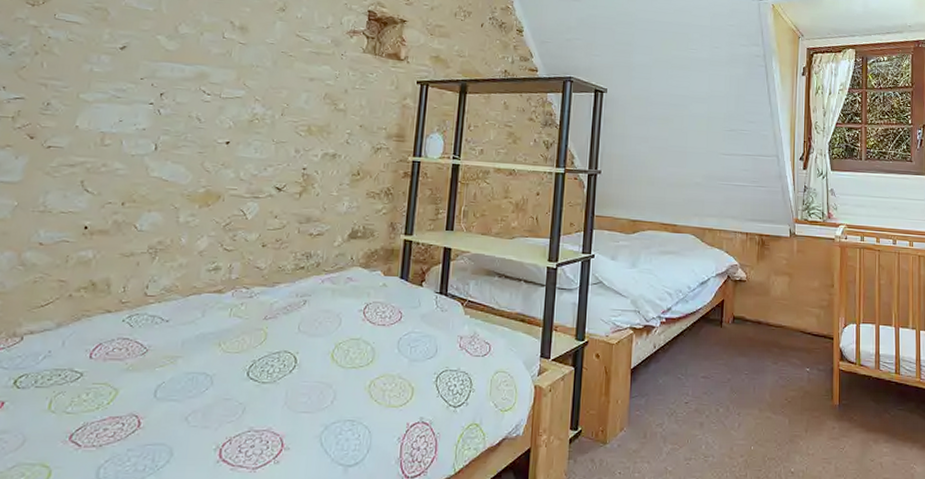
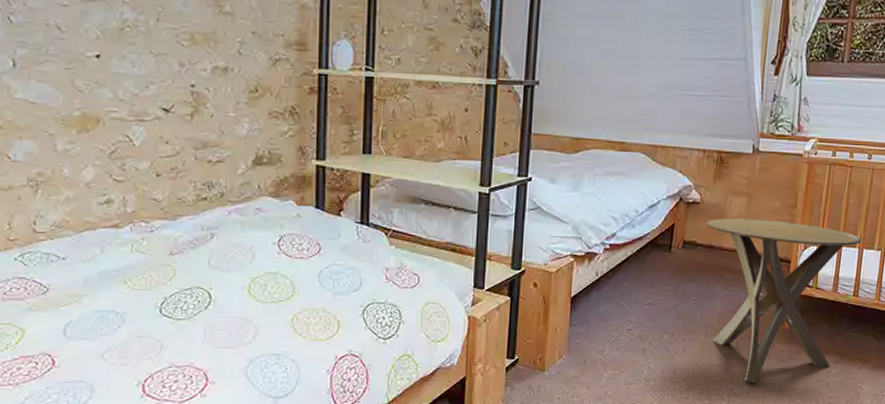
side table: none [753,295,897,461] -> present [706,218,862,383]

